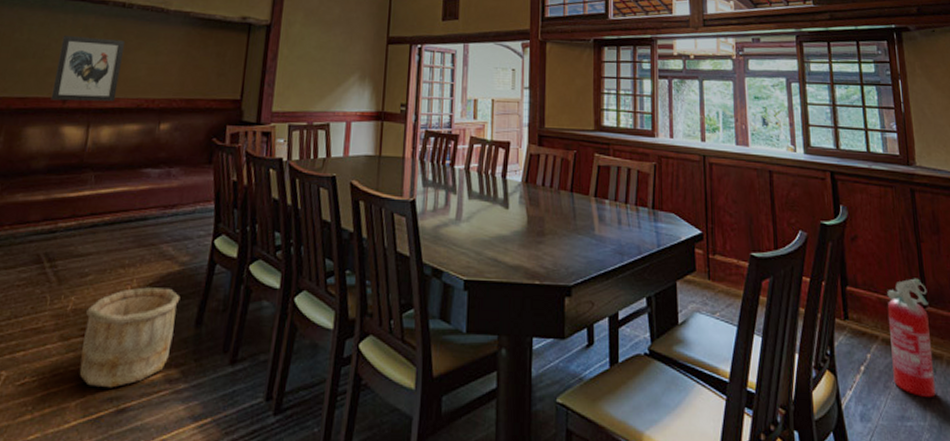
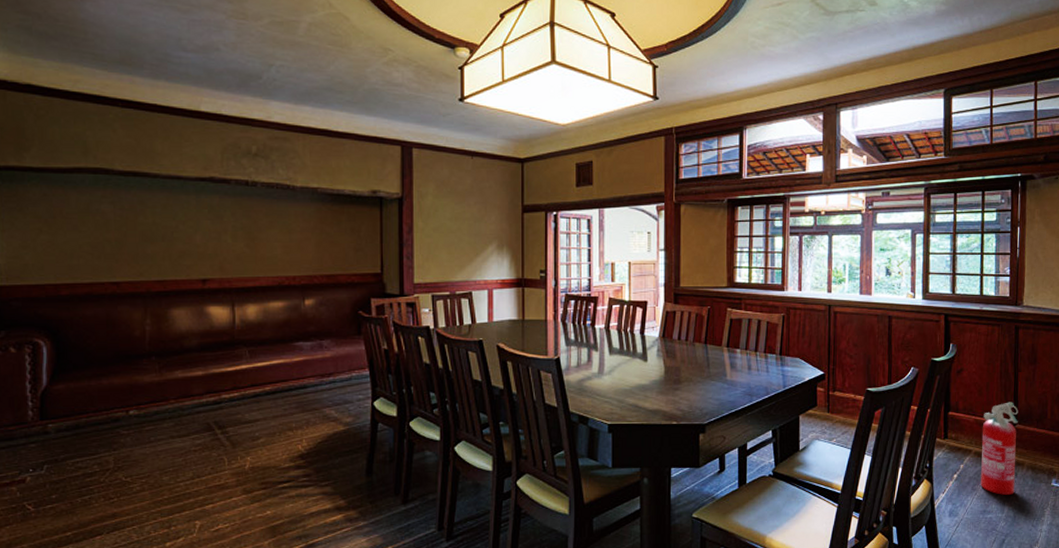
wall art: present [50,36,126,102] -> none [189,217,256,282]
wooden bucket: present [79,287,181,388] -> none [262,445,349,529]

